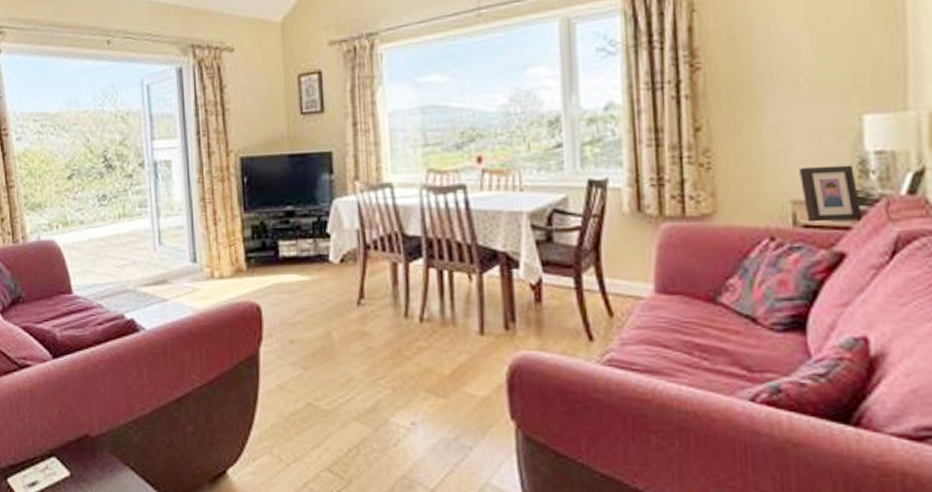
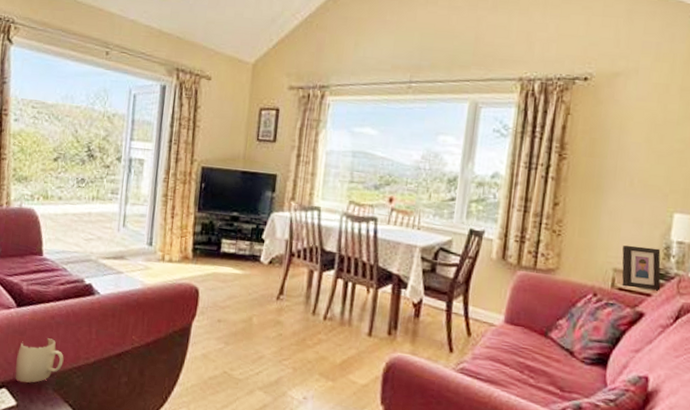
mug: none [61,391,116,448] -> present [15,338,64,383]

